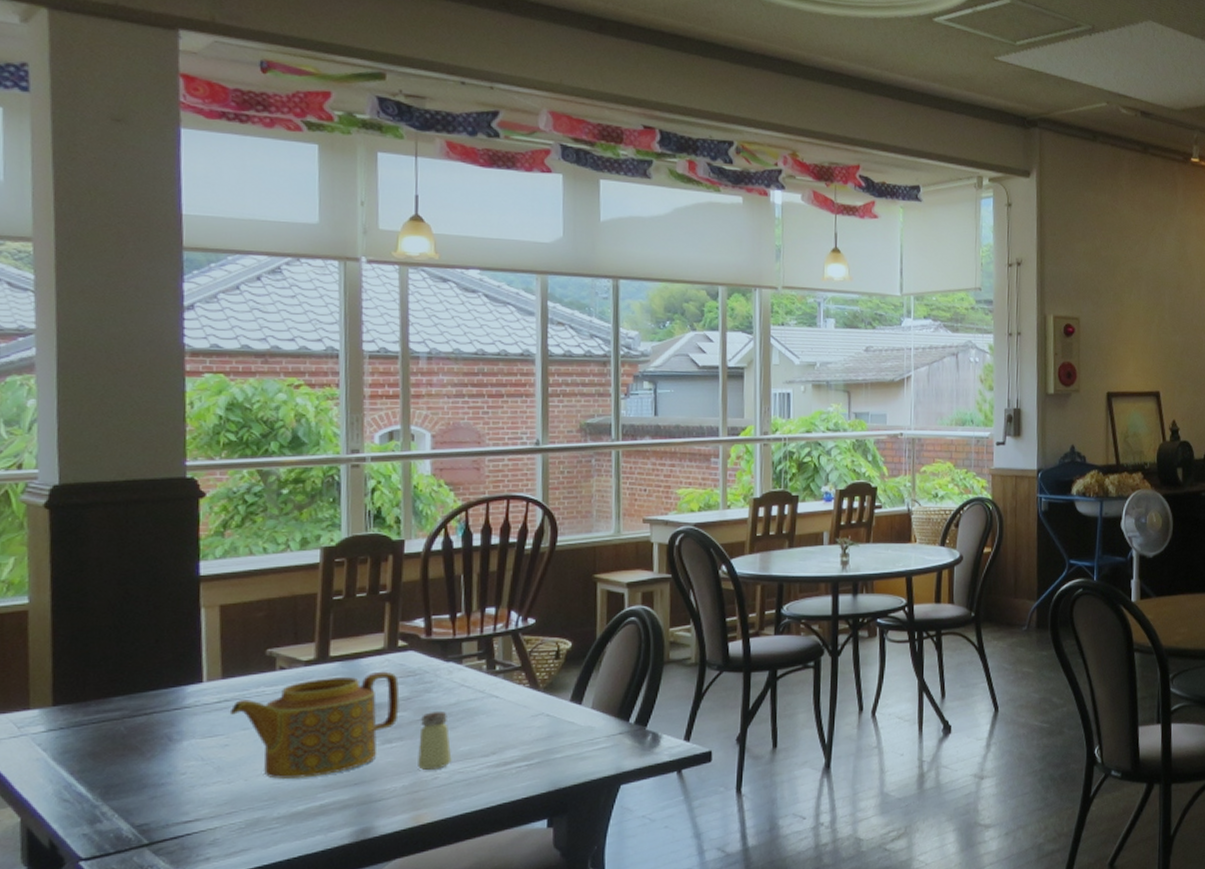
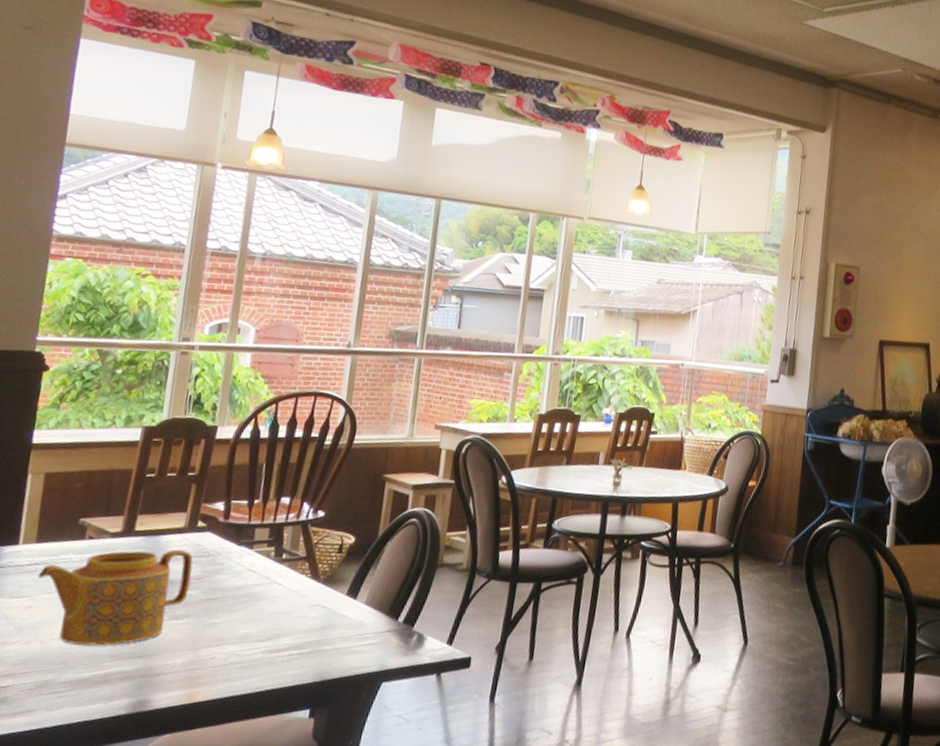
saltshaker: present [418,710,452,770] -> none [198,592,233,650]

